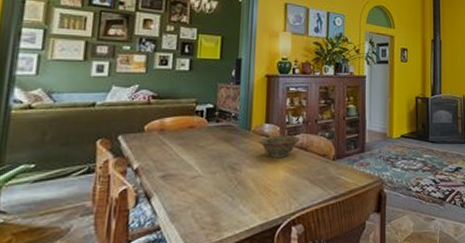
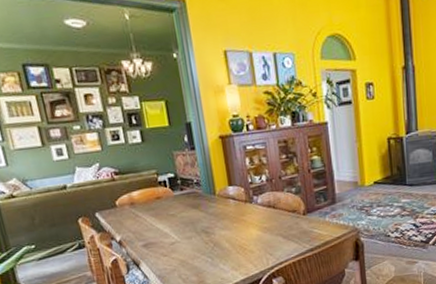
decorative bowl: present [258,135,300,157] -> none [225,195,267,218]

